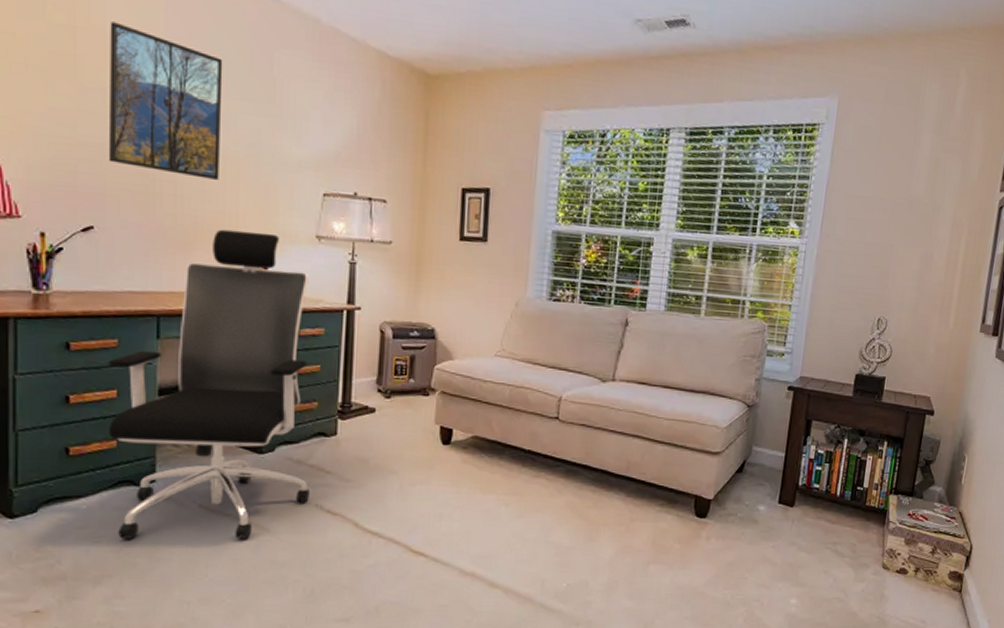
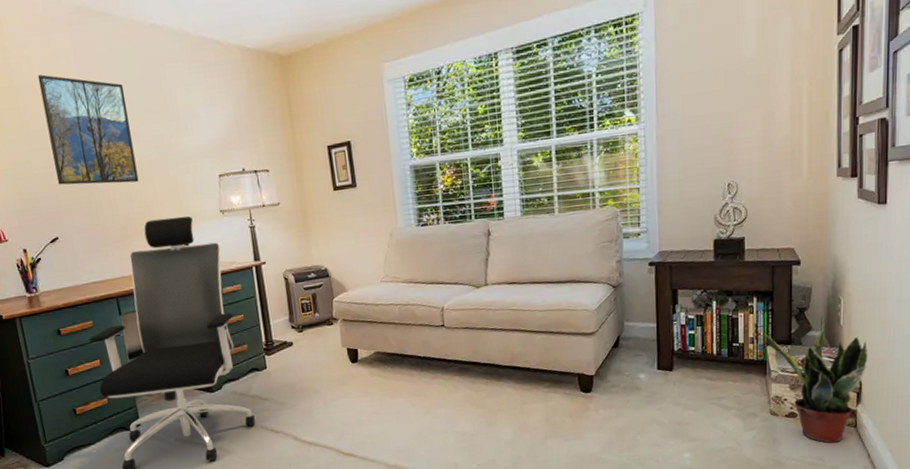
potted plant: none [888,471,983,606] -> present [764,316,868,443]

